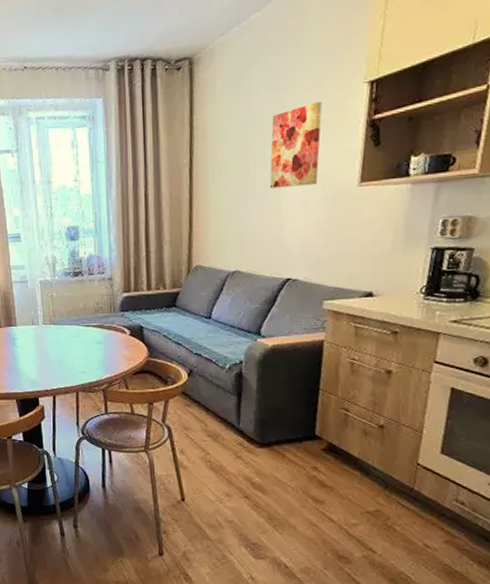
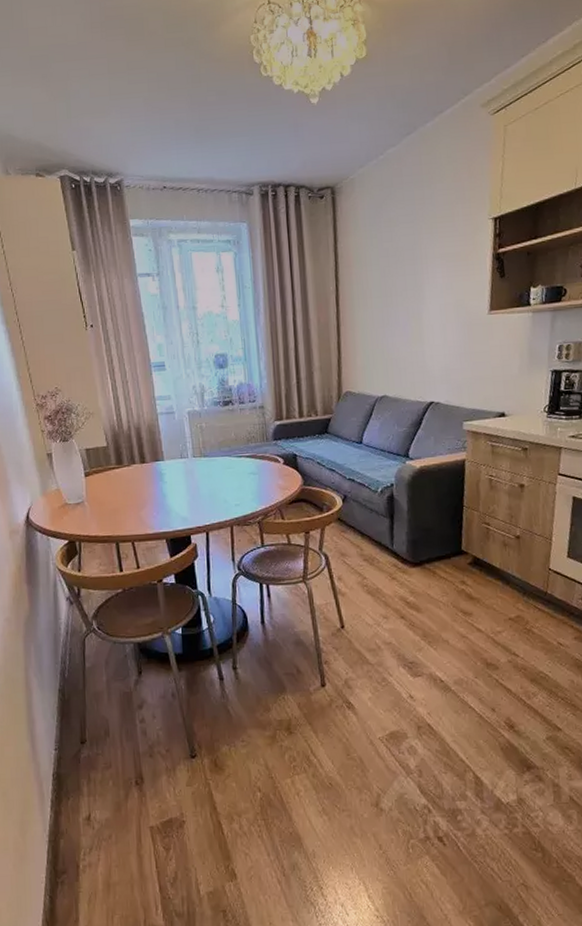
wall art: present [269,102,322,188] -> none [410,235,454,316]

